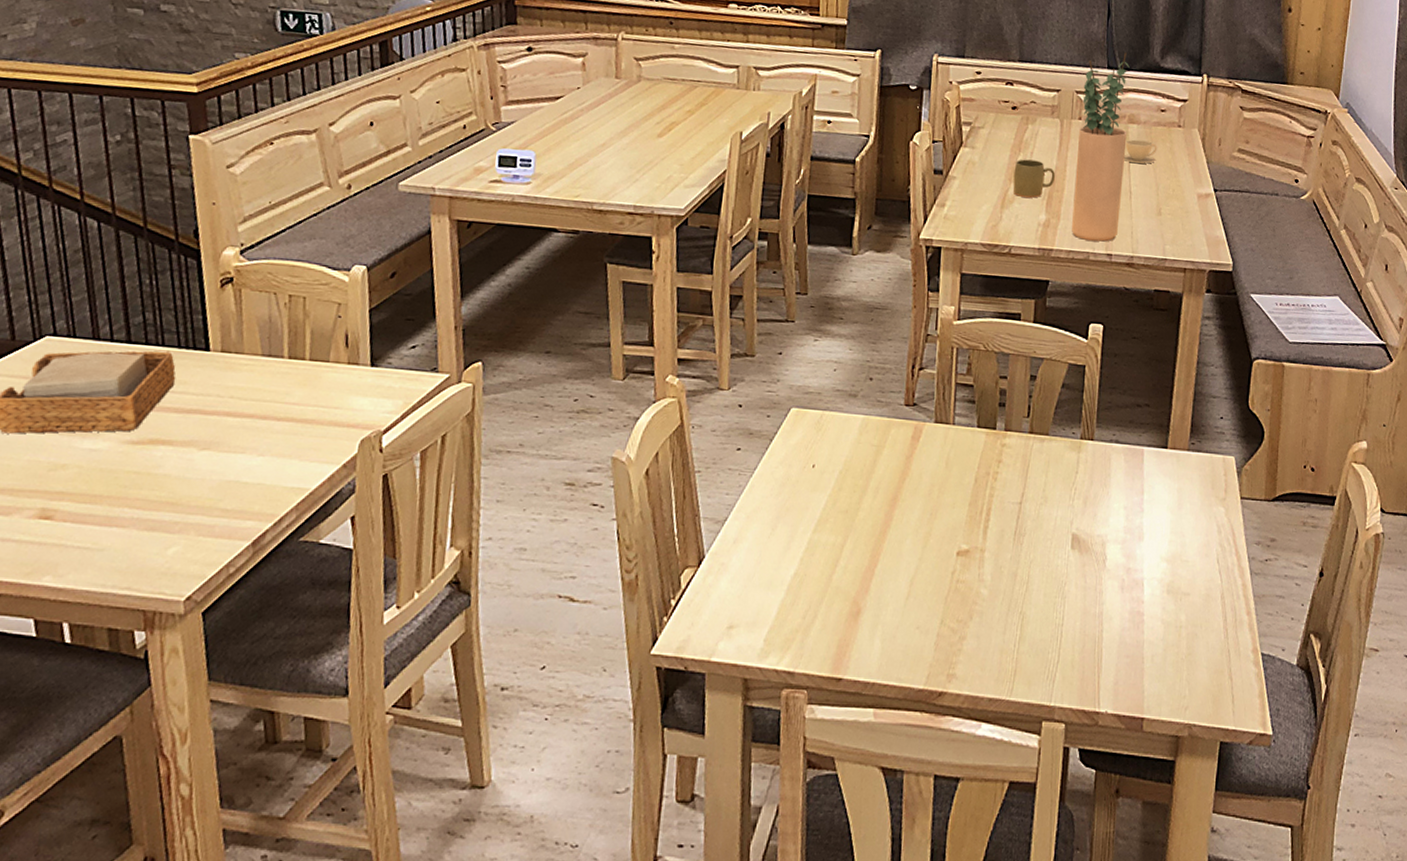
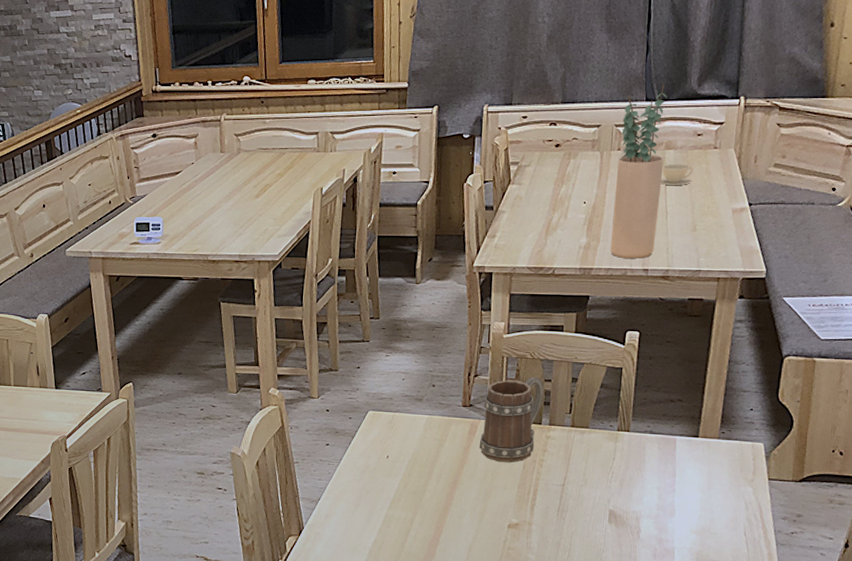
beer mug: none [923,373,999,475] -> present [479,377,544,462]
mug: present [1013,159,1056,198] -> none [556,190,596,224]

